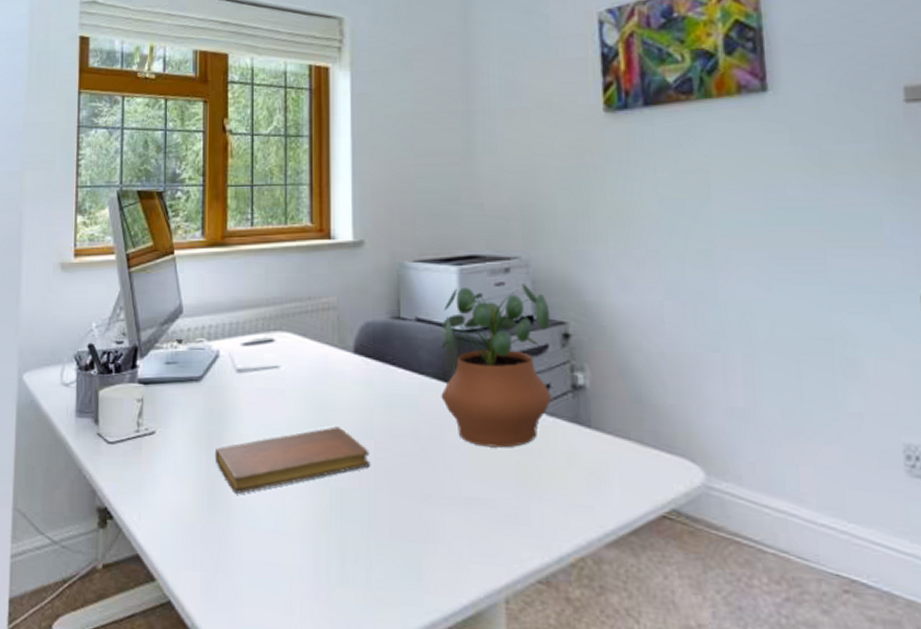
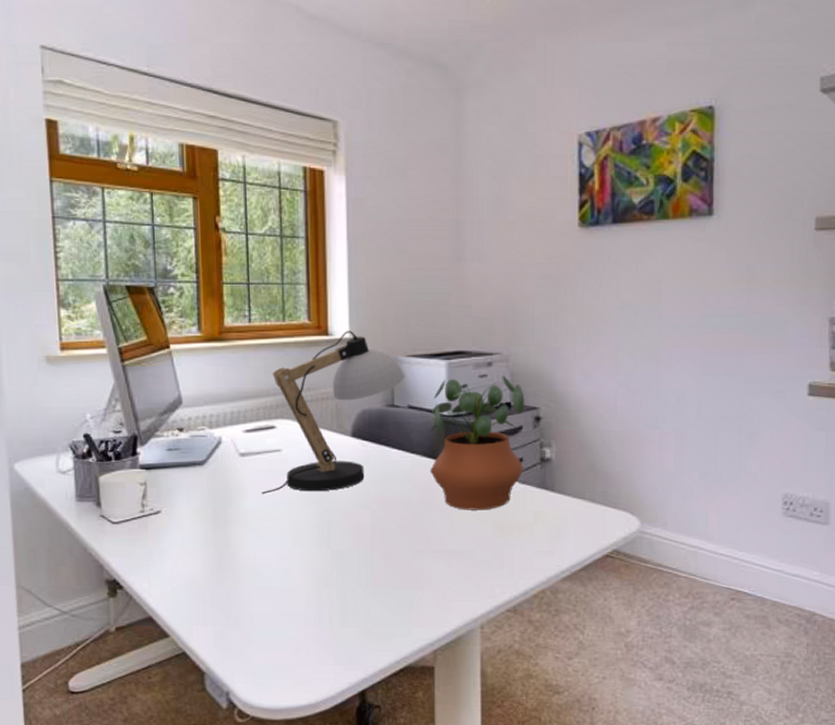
notebook: present [214,426,370,494] -> none [221,499,367,560]
desk lamp: none [258,234,413,417] -> present [262,331,405,494]

